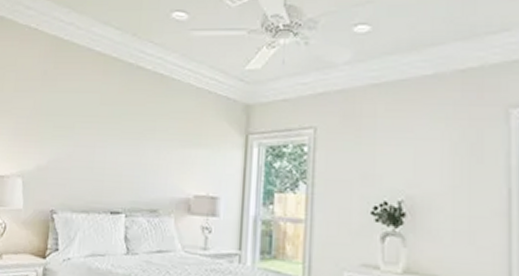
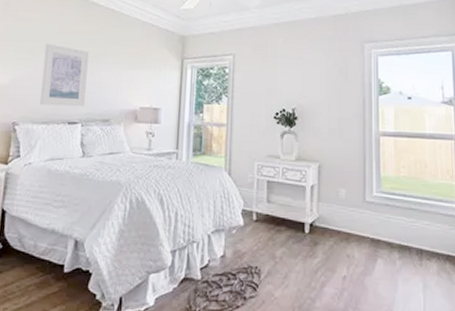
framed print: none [79,117,134,194] -> present [39,43,89,107]

